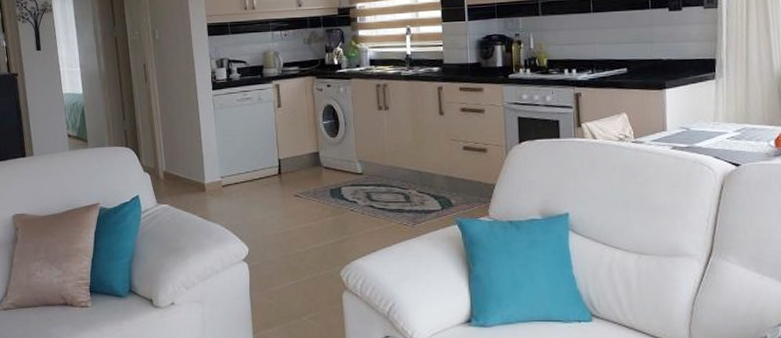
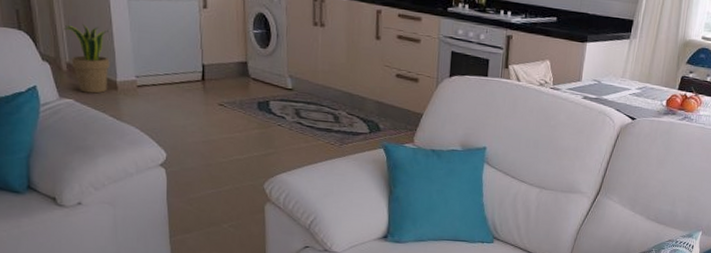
potted plant: none [161,136,199,197] -> present [64,24,110,94]

